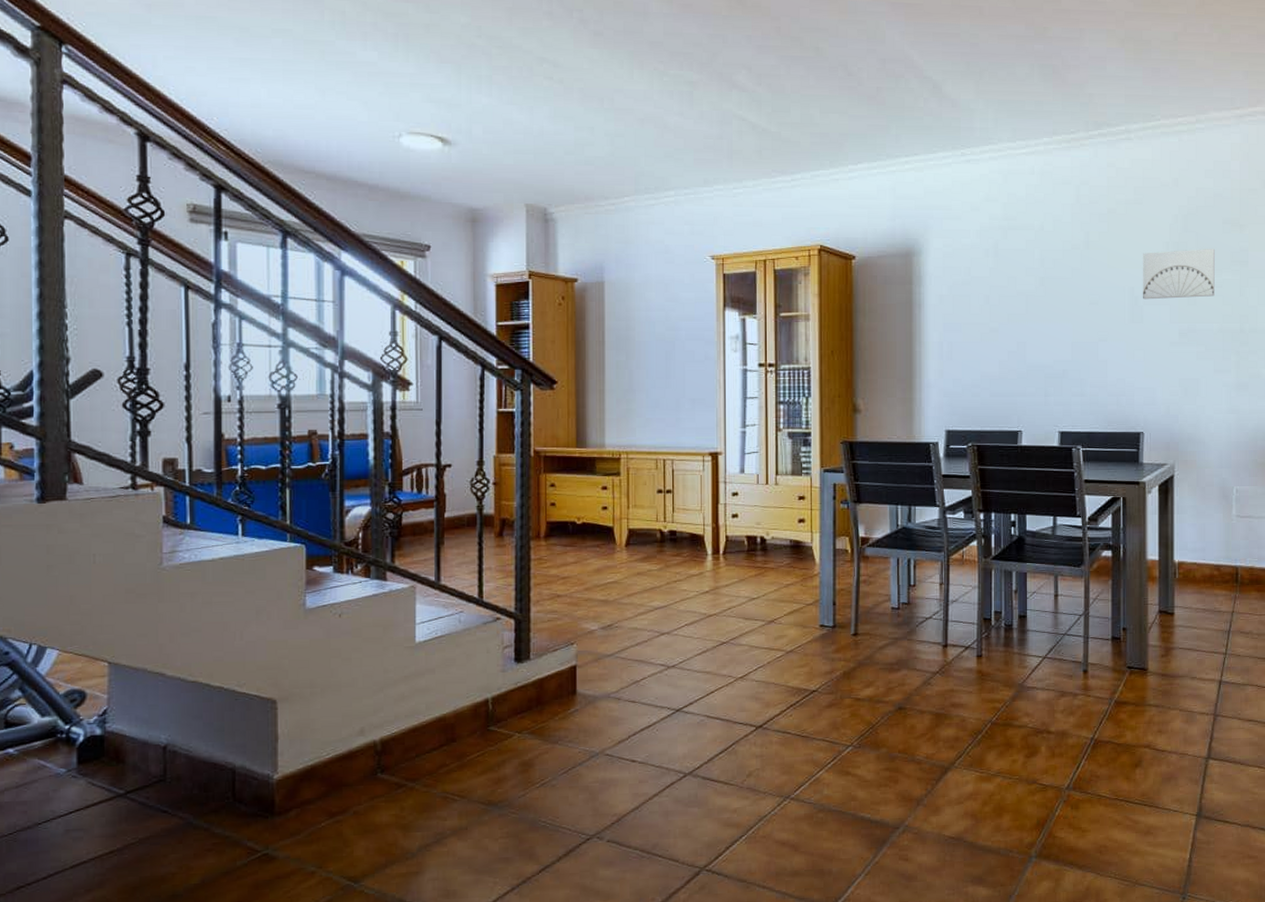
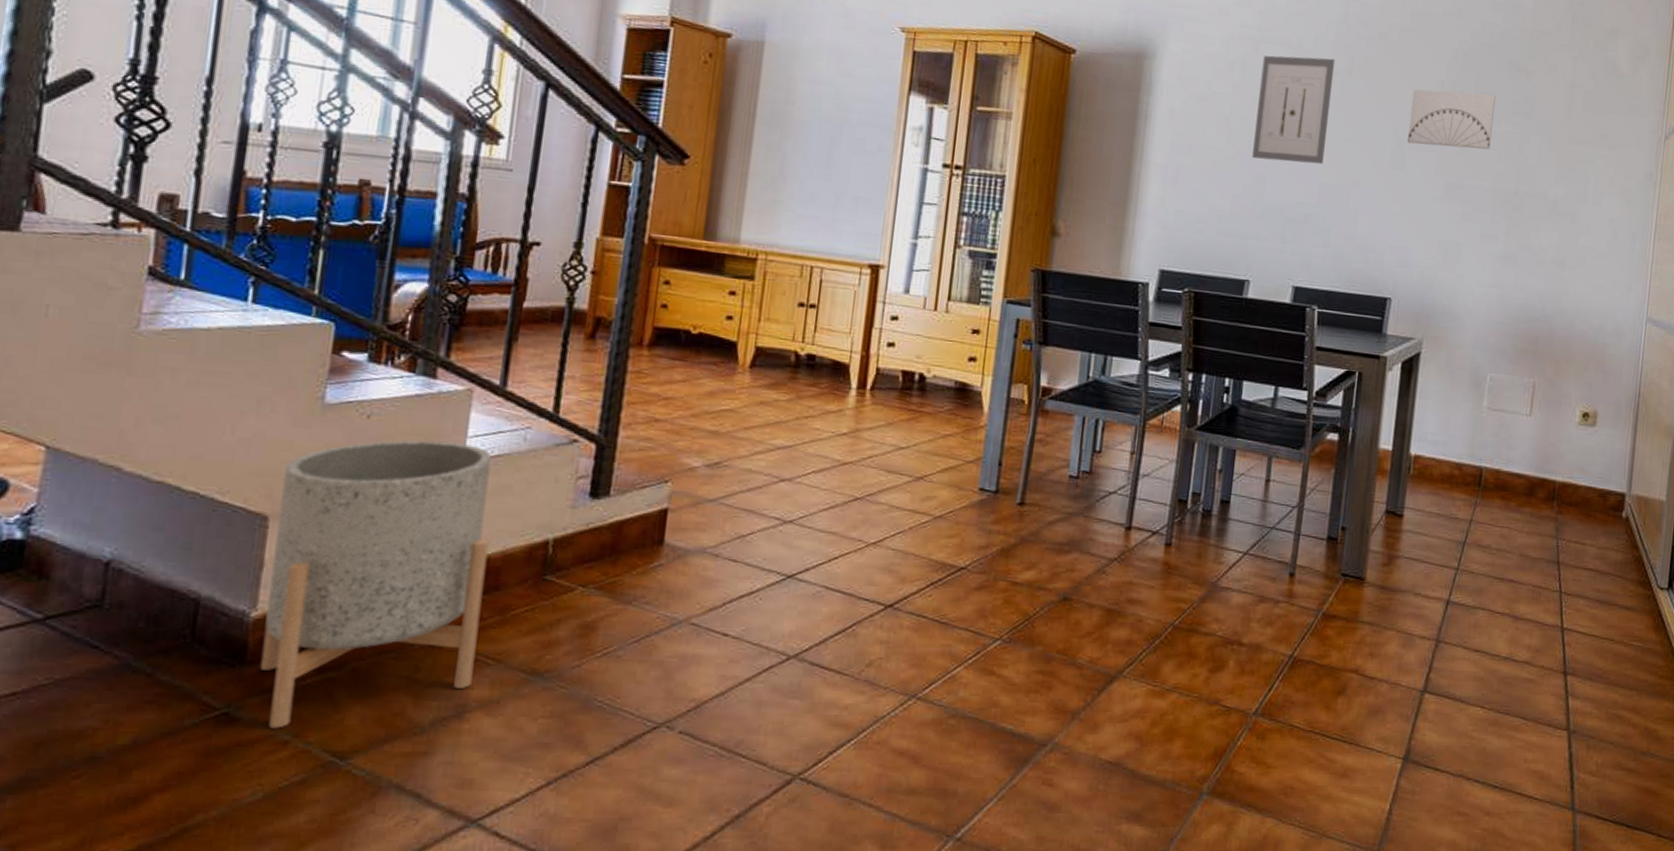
planter: none [283,629,444,863] -> present [259,440,492,729]
wall art: none [1012,236,1073,328] -> present [1252,55,1335,165]

